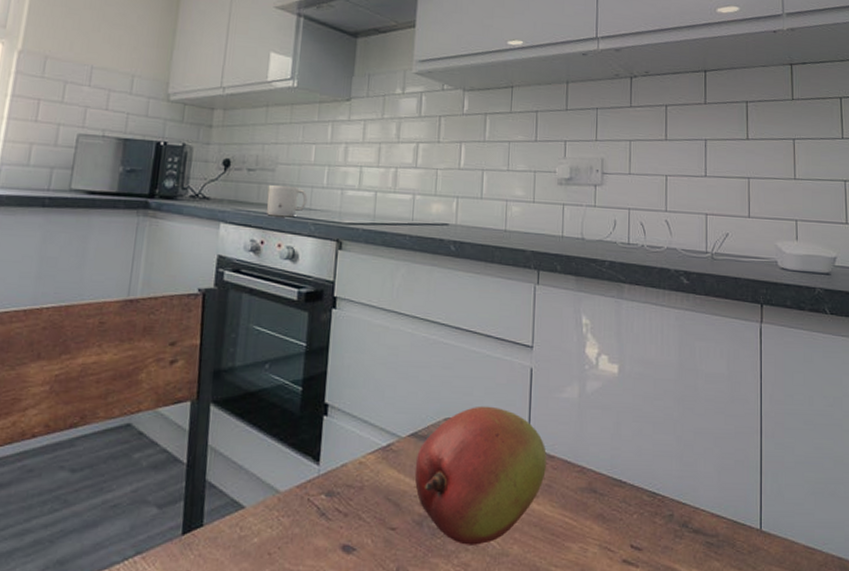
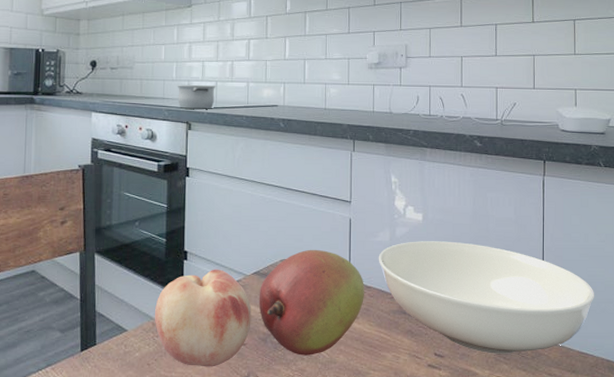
mug: present [266,185,308,218] -> none [128,80,161,106]
fruit: none [281,428,406,559] -> present [154,269,252,367]
cooking pot: none [327,193,375,225] -> present [177,85,216,109]
bowl: none [564,399,823,547] -> present [378,241,595,354]

